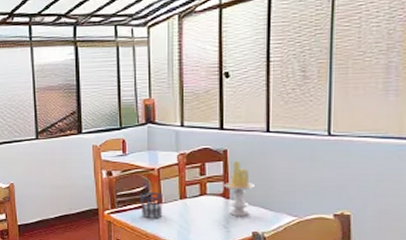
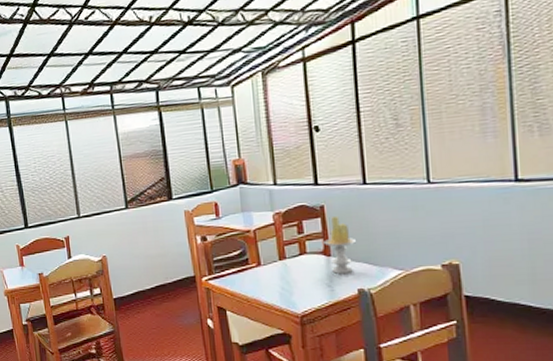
cup: present [140,192,163,219] -> none [238,255,263,283]

